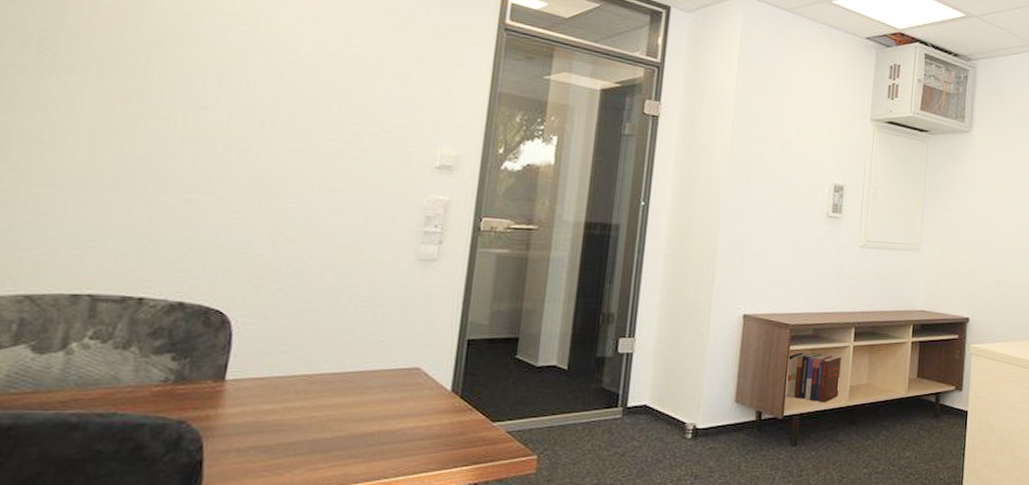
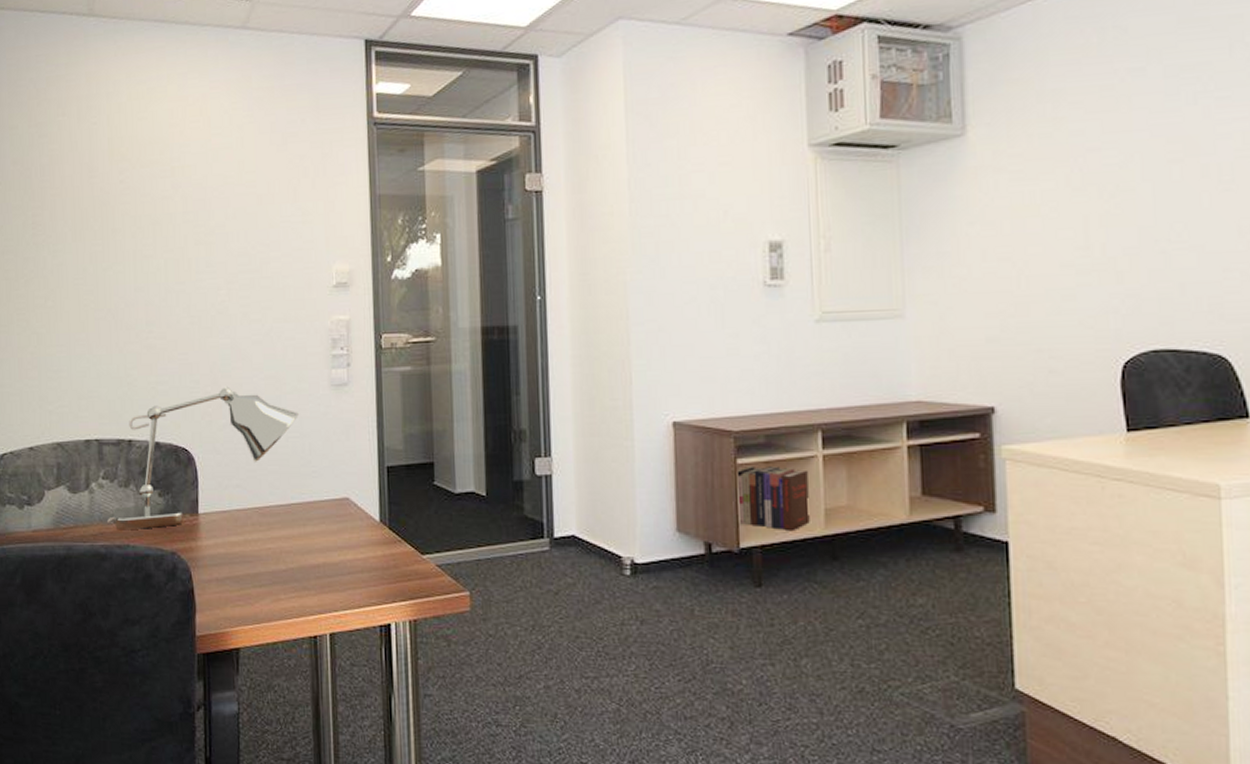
desk lamp: none [87,250,374,397] -> present [107,386,299,531]

